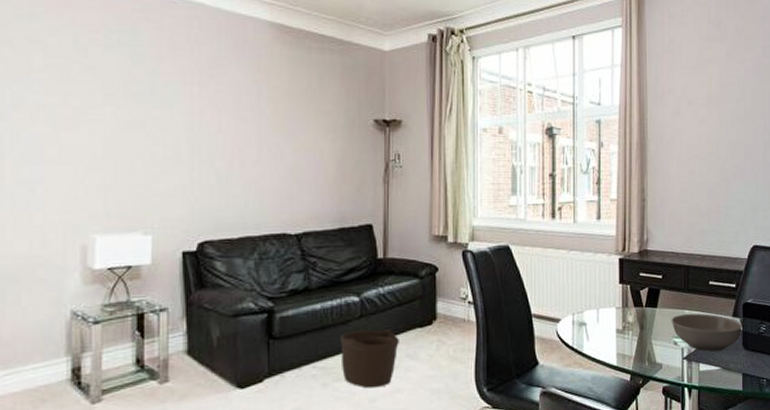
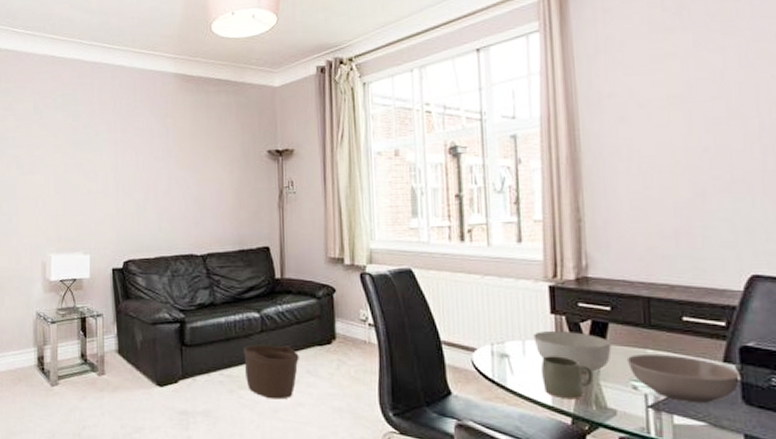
bowl: none [606,298,661,336] -> present [533,330,612,375]
mug: none [611,321,648,359] -> present [541,356,594,400]

